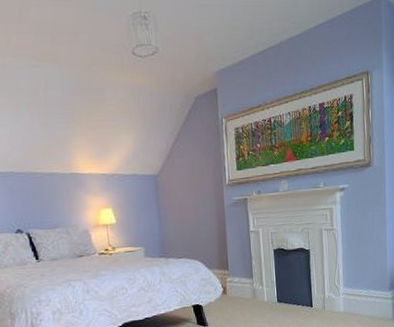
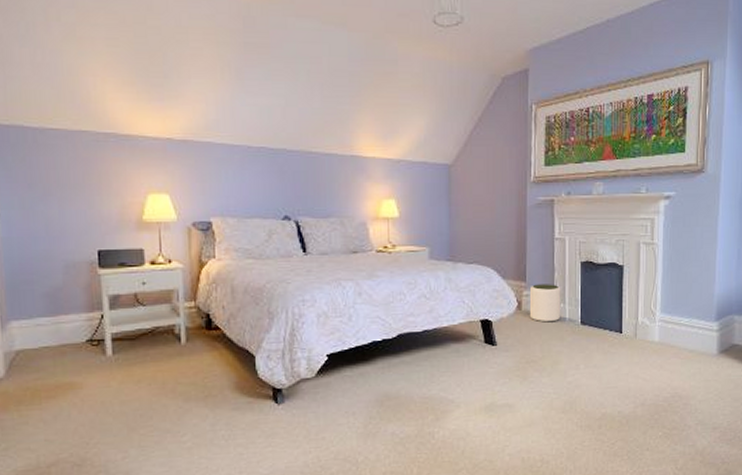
plant pot: none [232,270,261,304] -> present [529,284,561,323]

